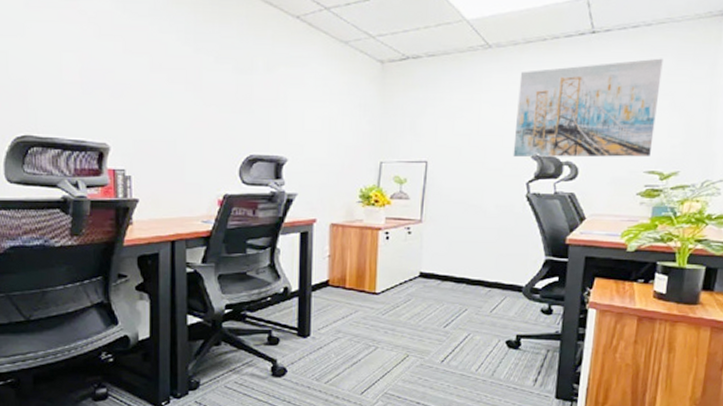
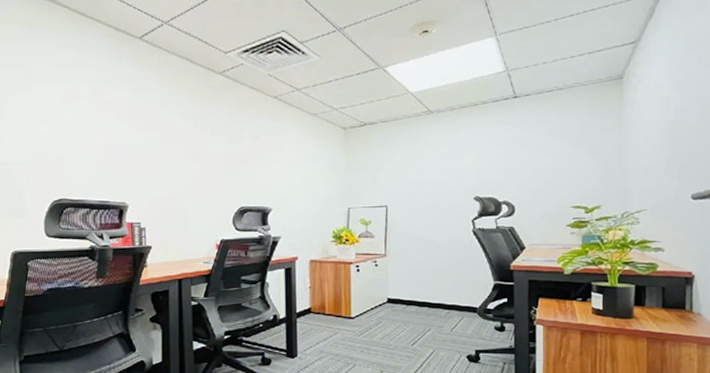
wall art: present [513,58,663,158] -> none [458,114,576,200]

